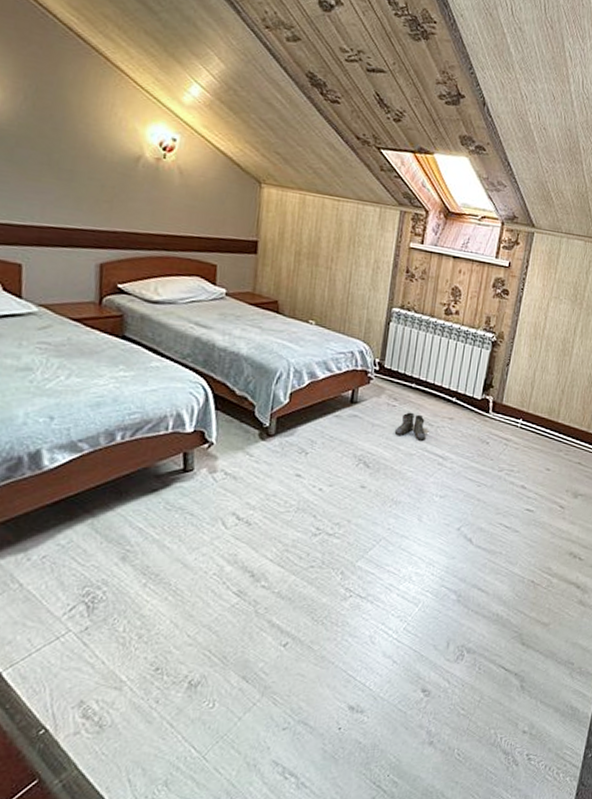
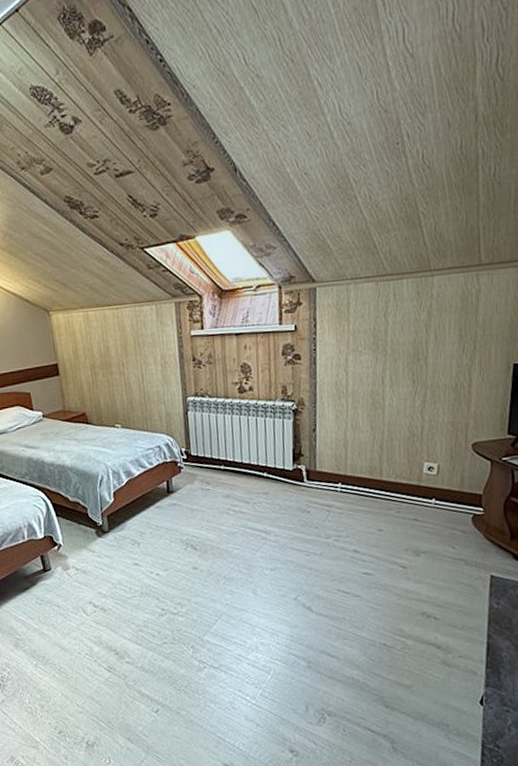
boots: present [394,412,426,441] -> none [213,493,245,519]

